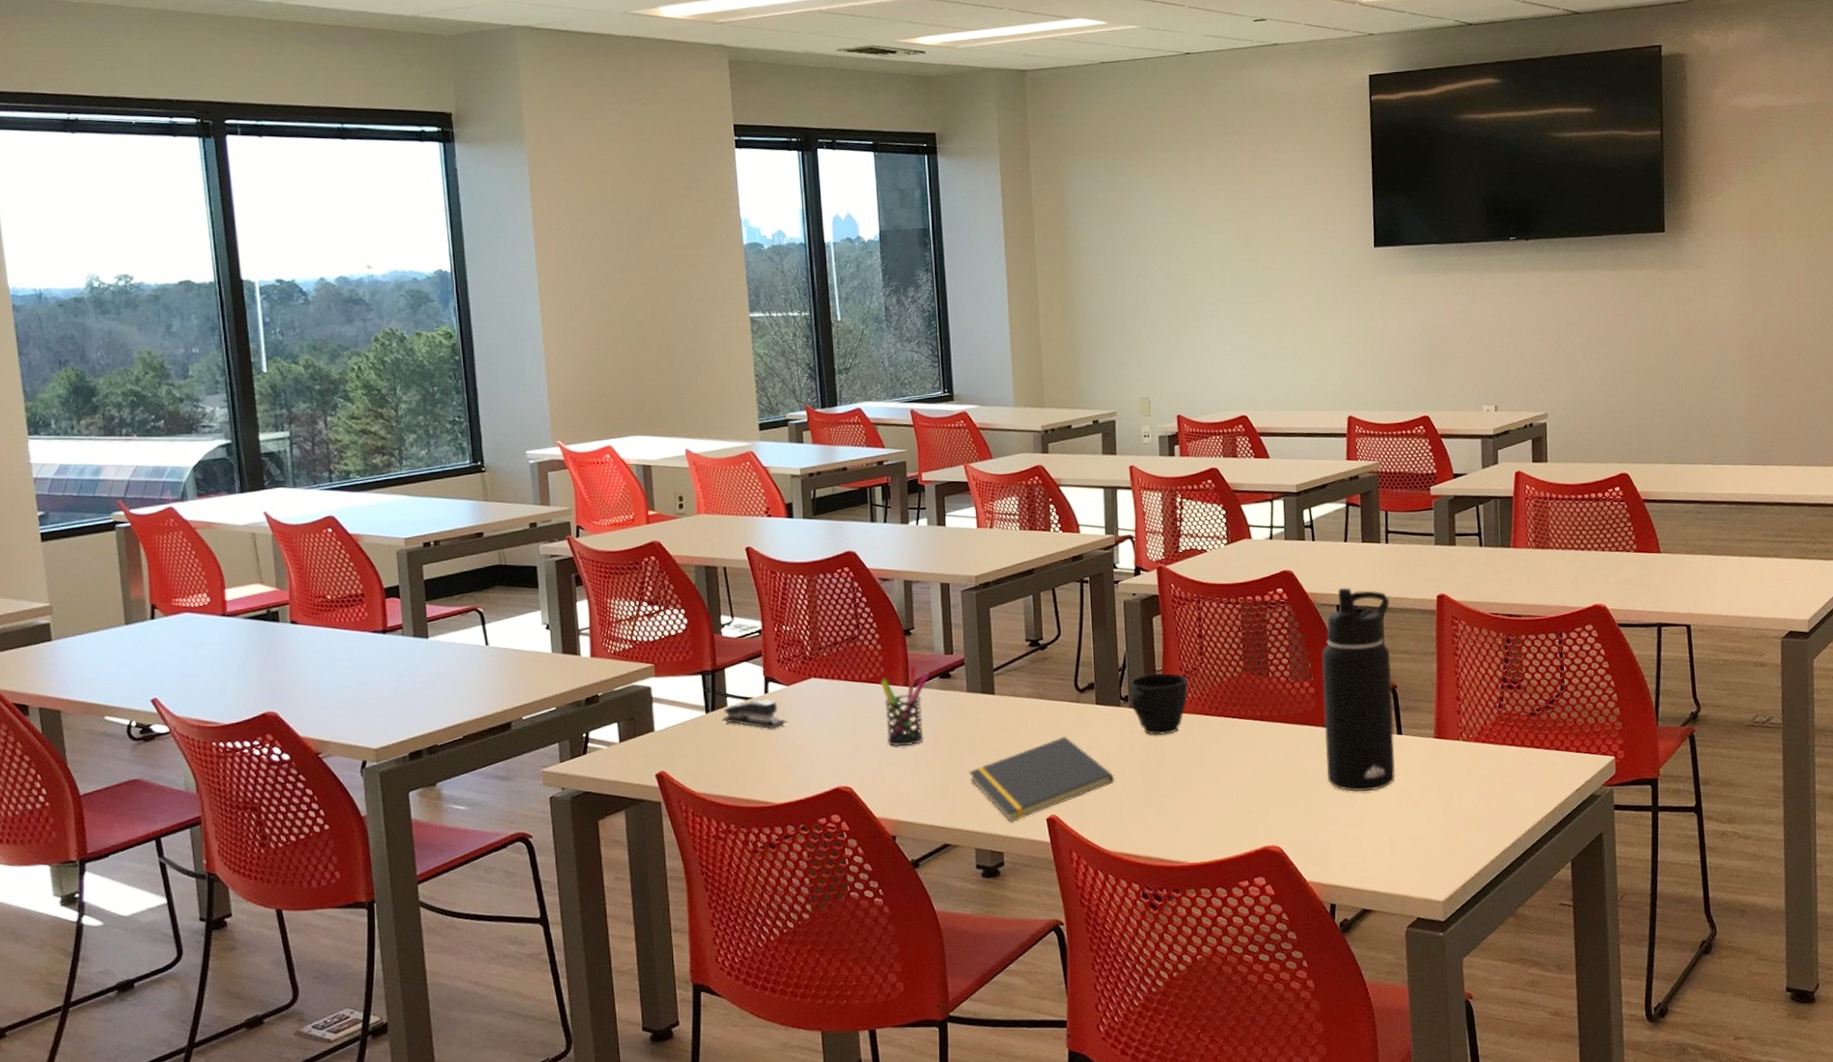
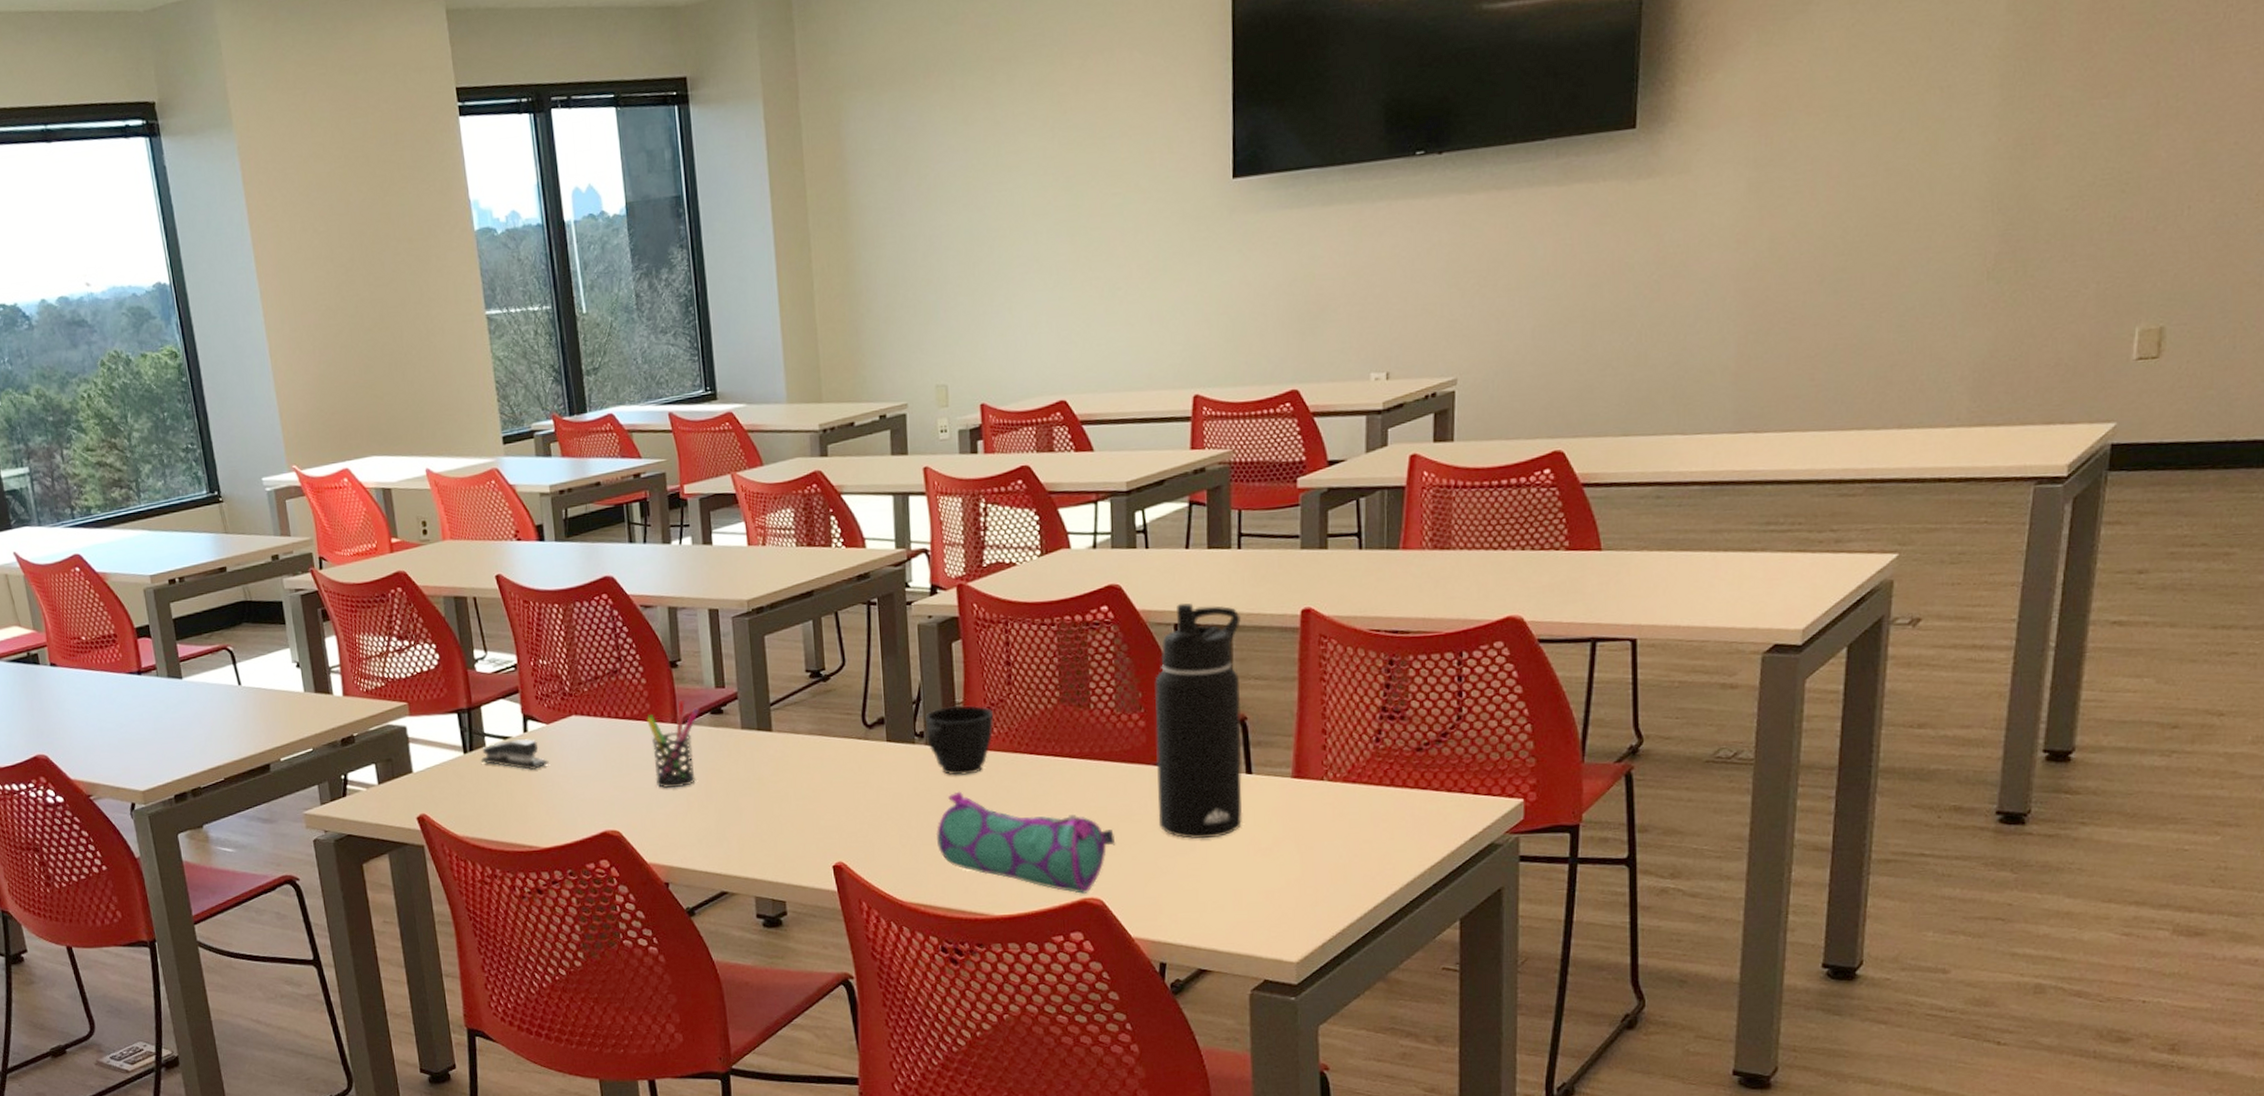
notepad: present [968,736,1115,822] -> none [745,777,909,869]
pencil case: none [1138,749,1292,842] -> present [935,791,1116,894]

